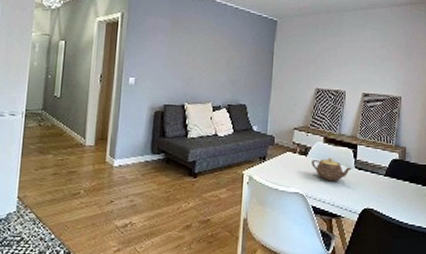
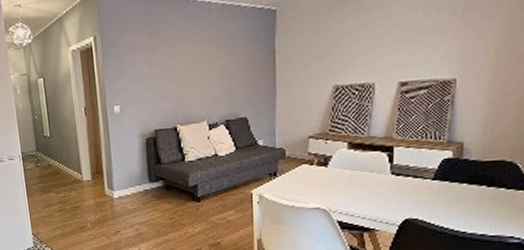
teapot: present [311,158,353,181] -> none [334,166,388,192]

